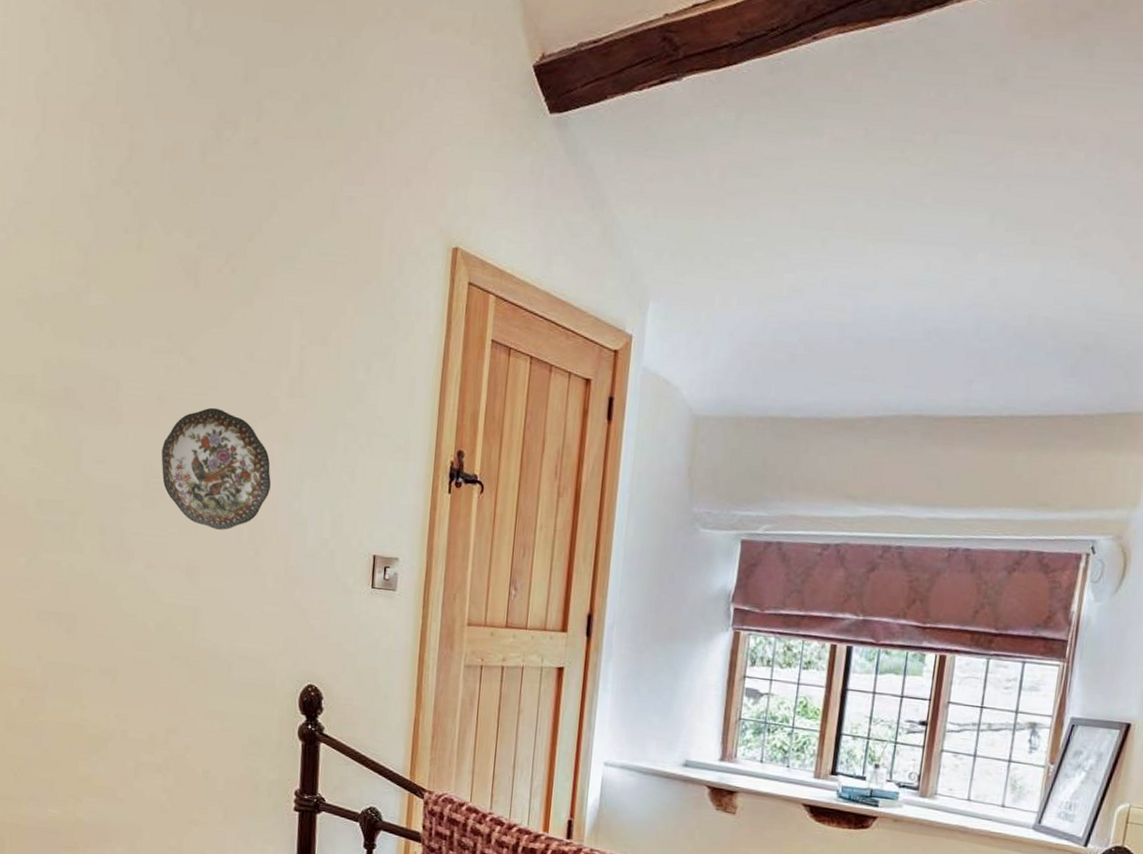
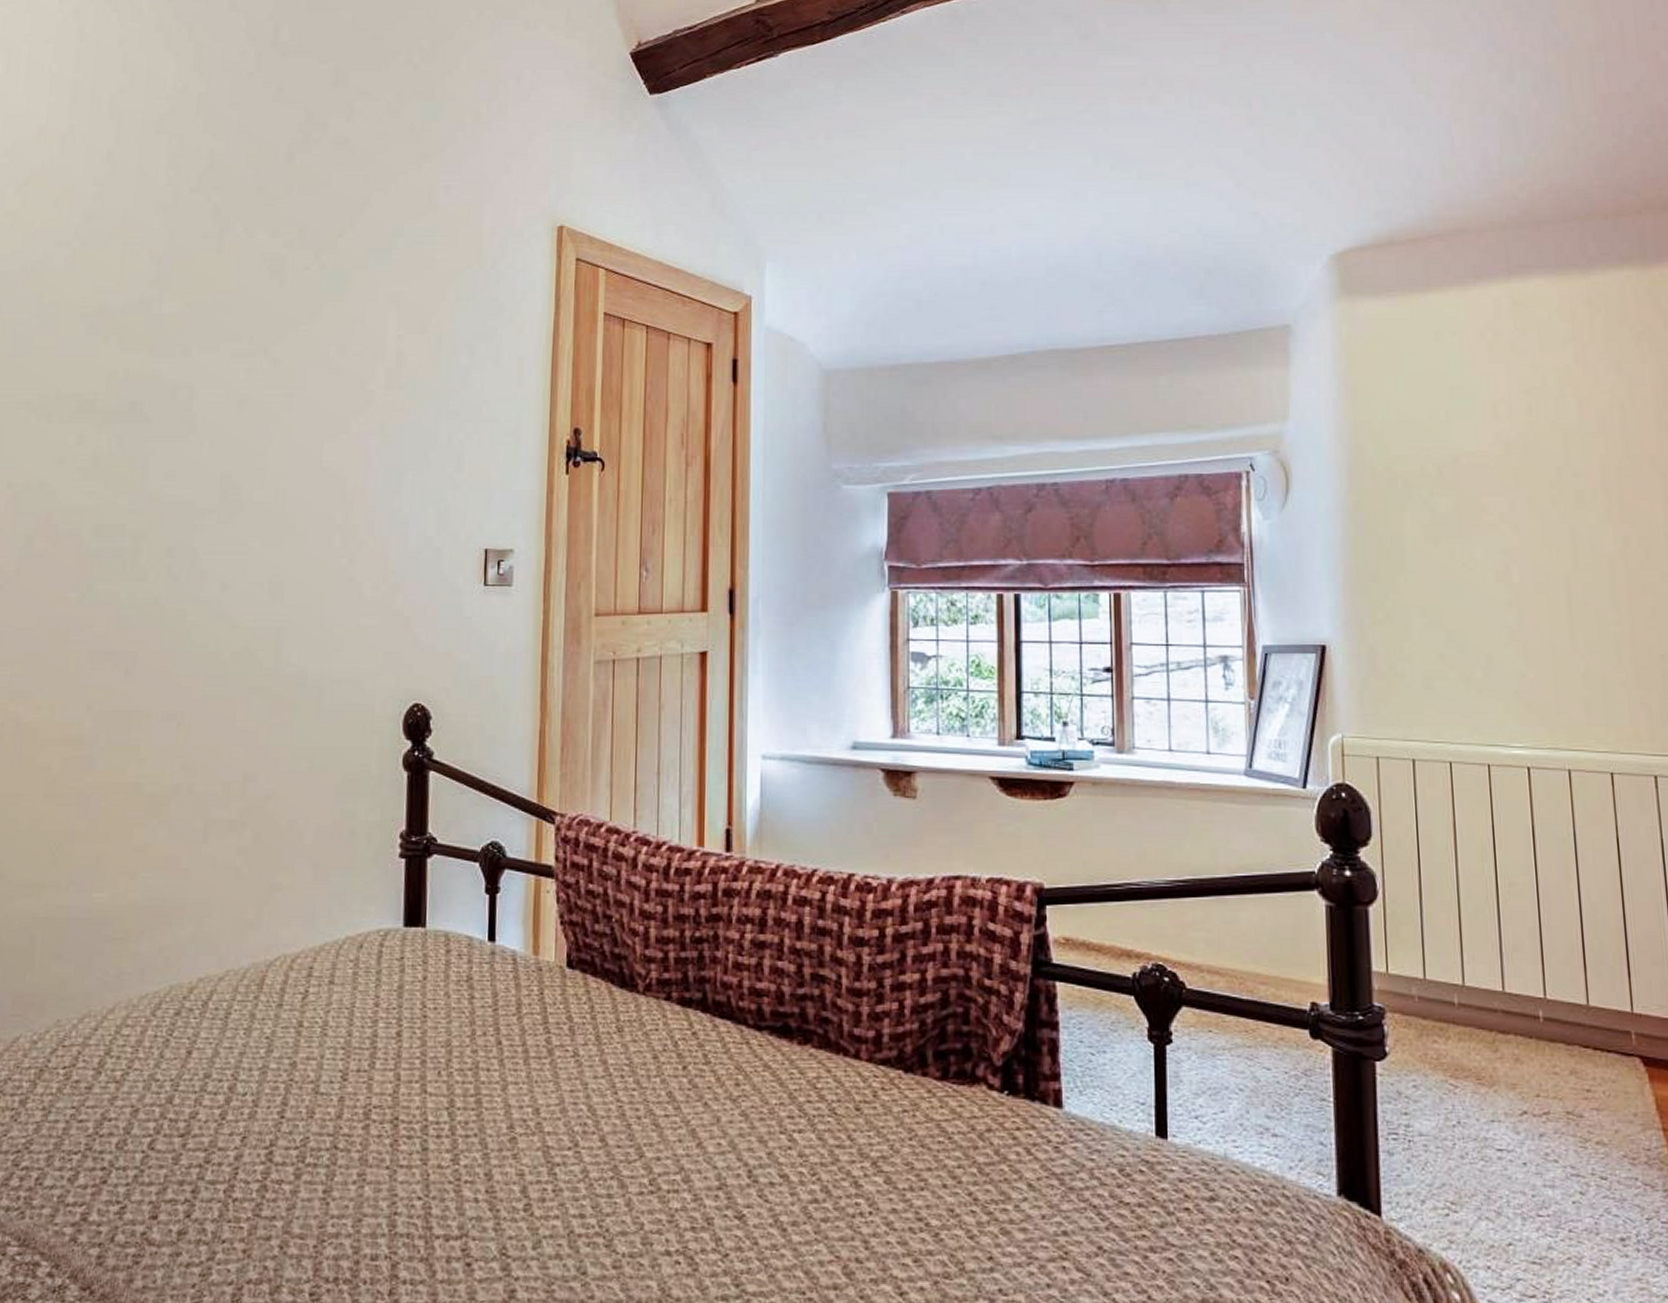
decorative plate: present [161,407,271,530] -> none [241,408,367,538]

